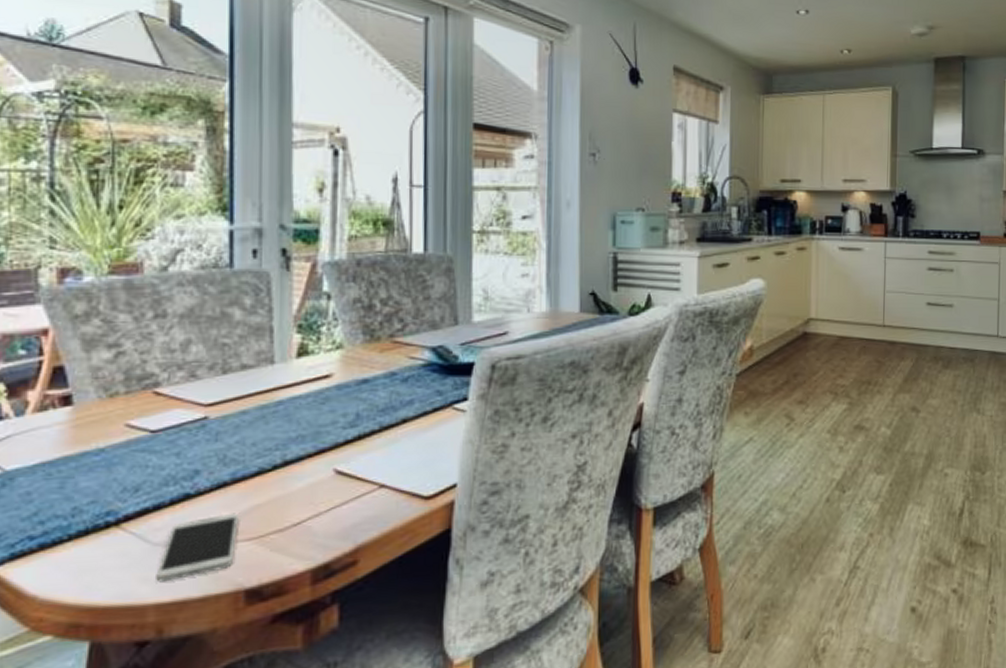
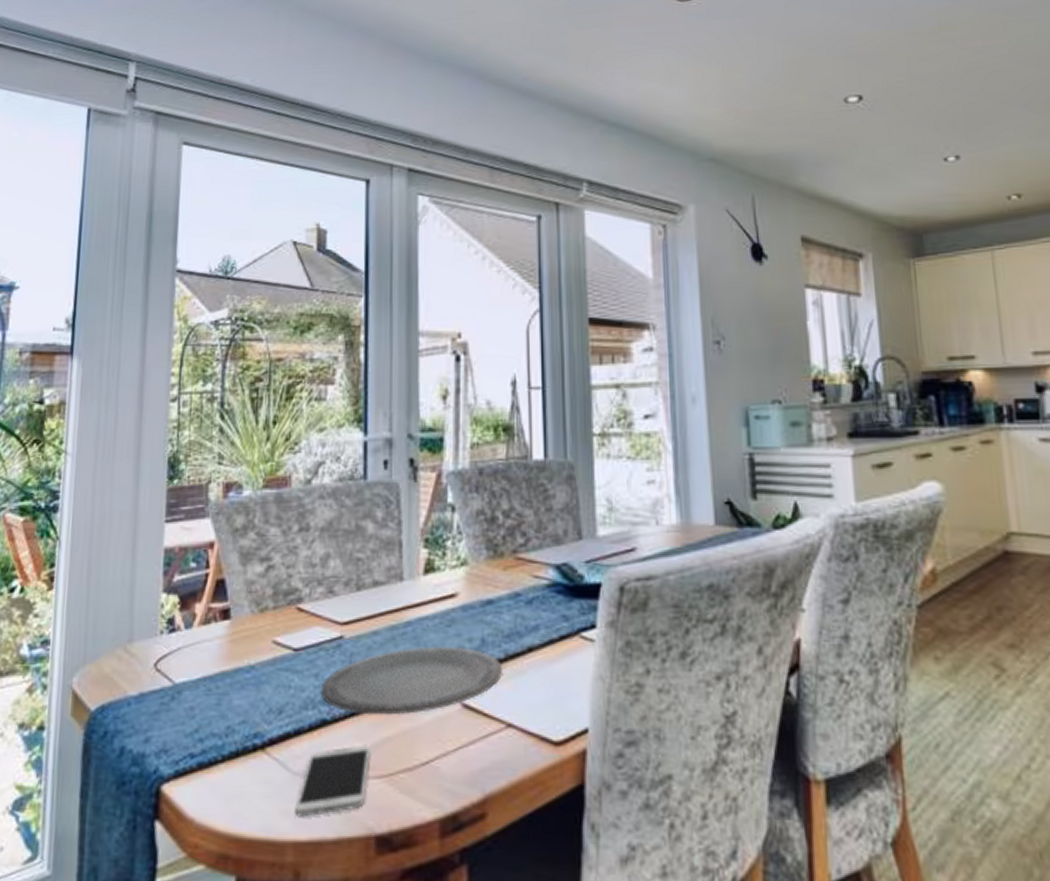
plate: none [183,422,376,487] -> present [320,647,502,716]

